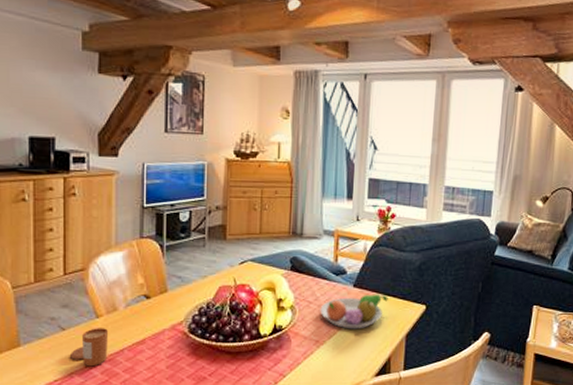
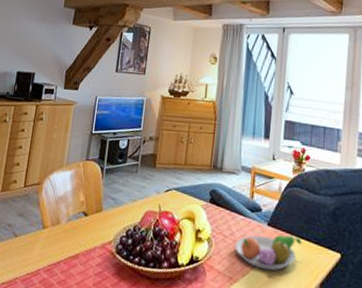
candle: present [71,328,108,367] -> none [18,238,50,275]

